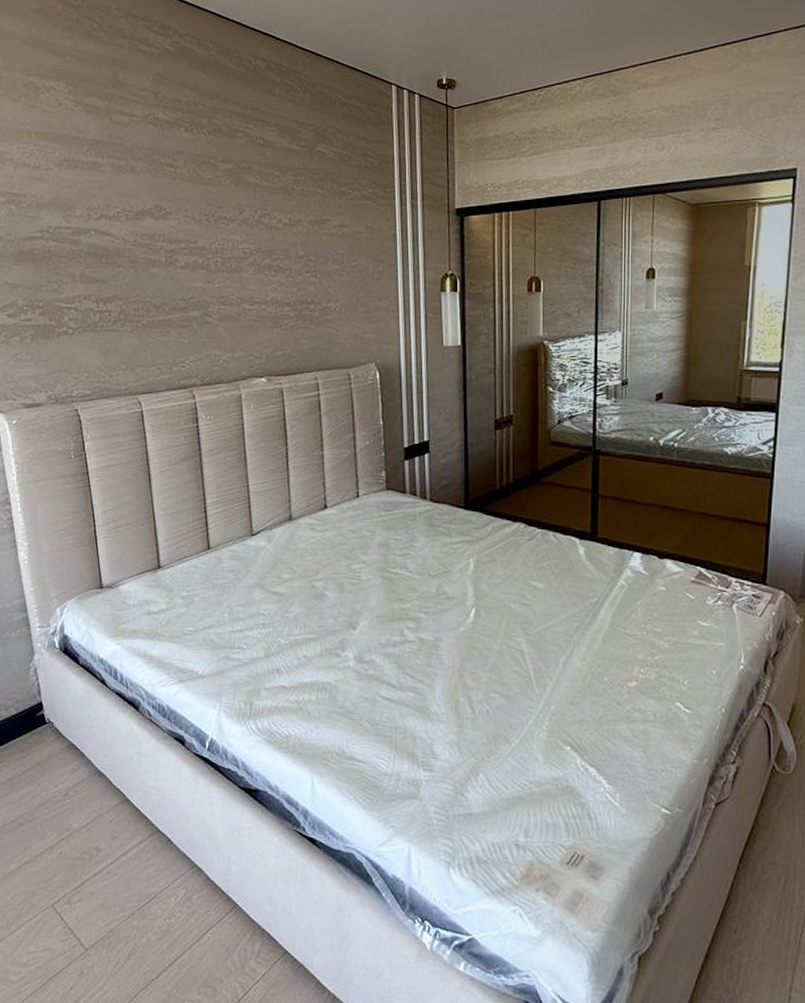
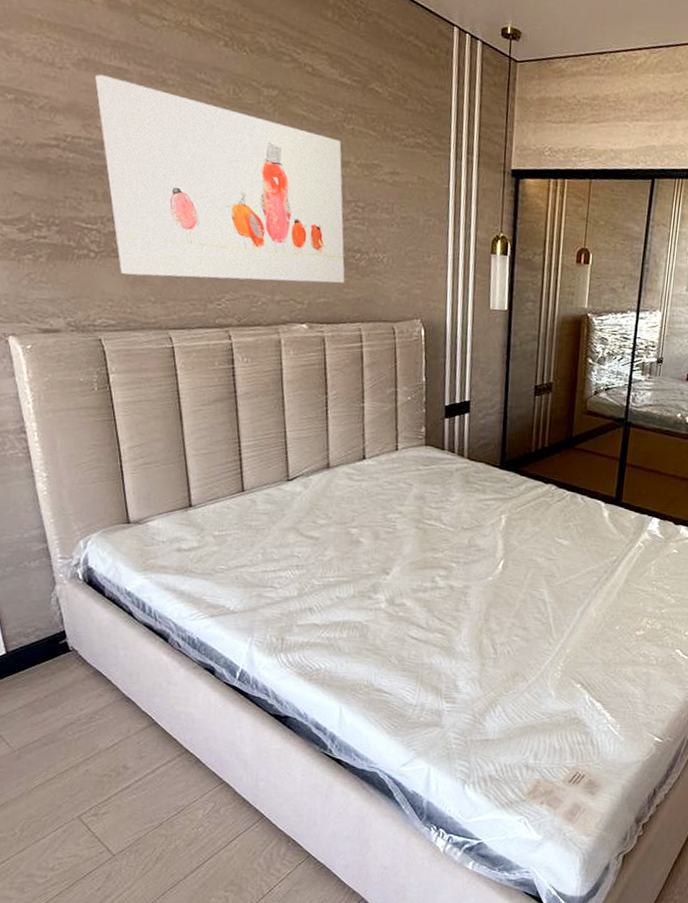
wall art: none [74,170,300,346] -> present [95,74,345,283]

